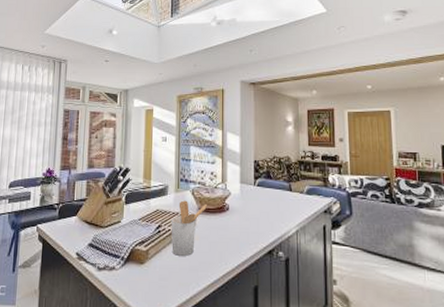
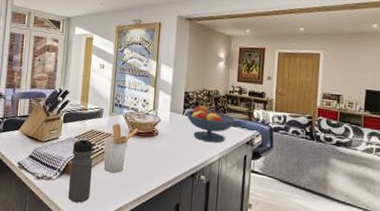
water bottle: none [133,218,160,294] -> present [67,137,93,203]
fruit bowl: none [258,174,311,214] -> present [186,105,236,143]

